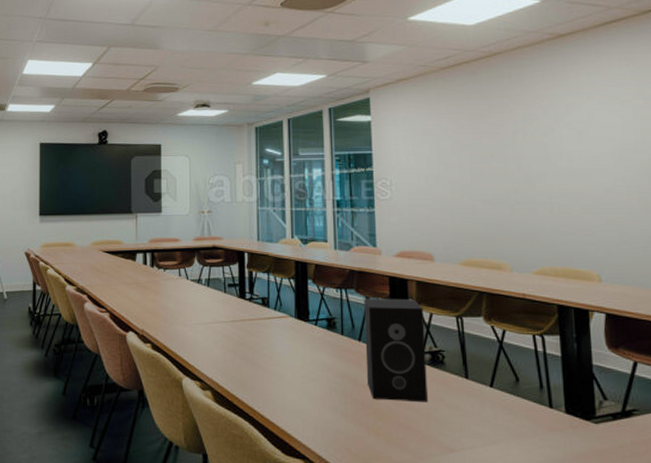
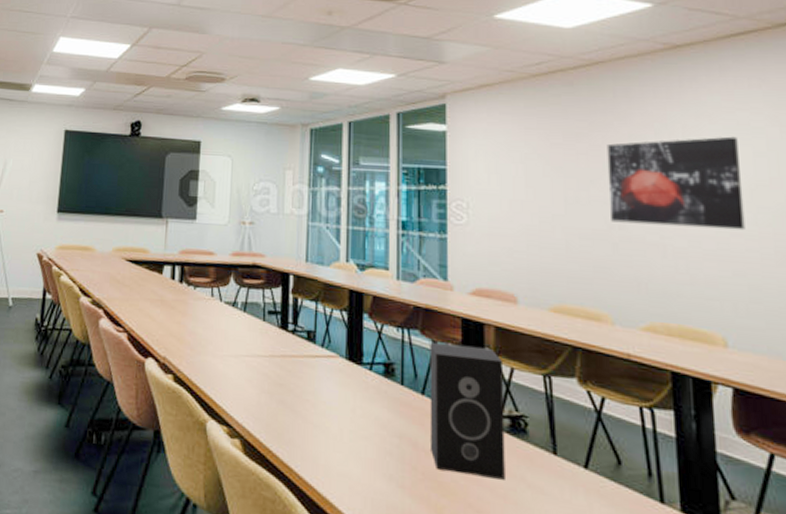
wall art: none [504,109,616,188] -> present [607,136,745,231]

